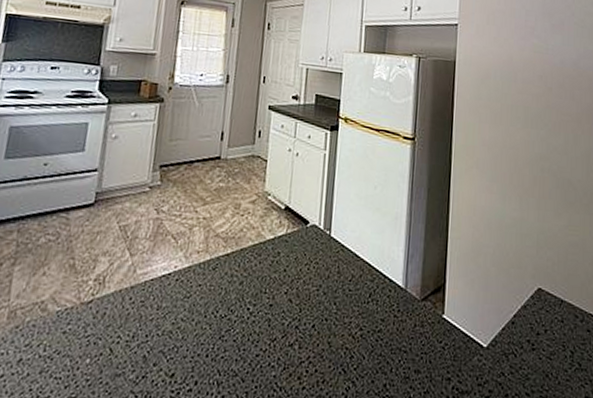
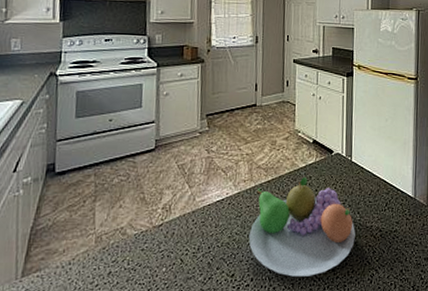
fruit bowl: none [196,251,330,384] -> present [248,176,355,277]

